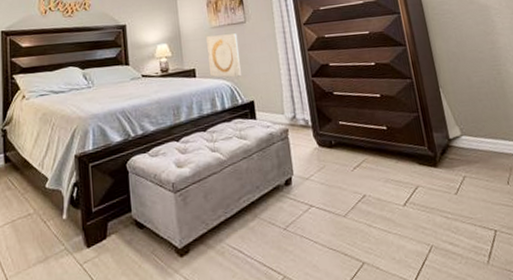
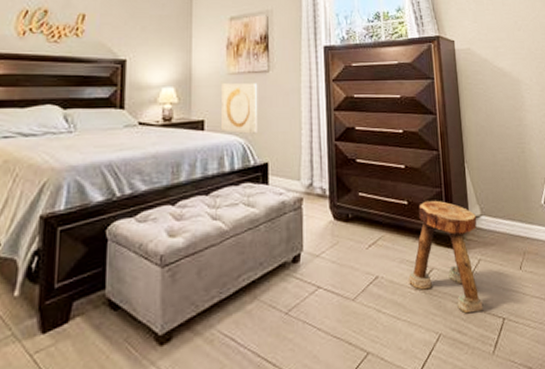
stool: none [395,124,474,227] -> present [408,200,484,314]

